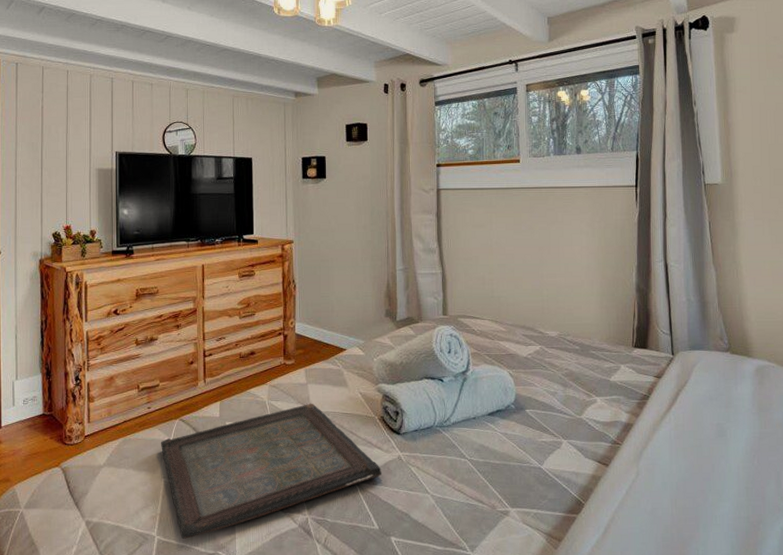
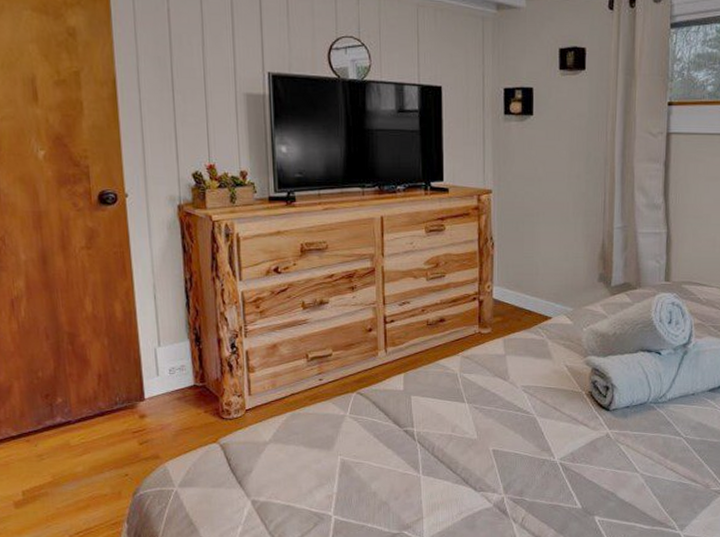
serving tray: present [160,403,381,539] -> none [335,376,587,519]

